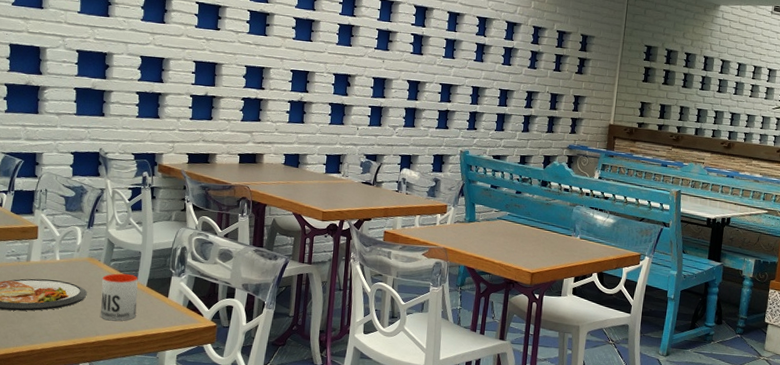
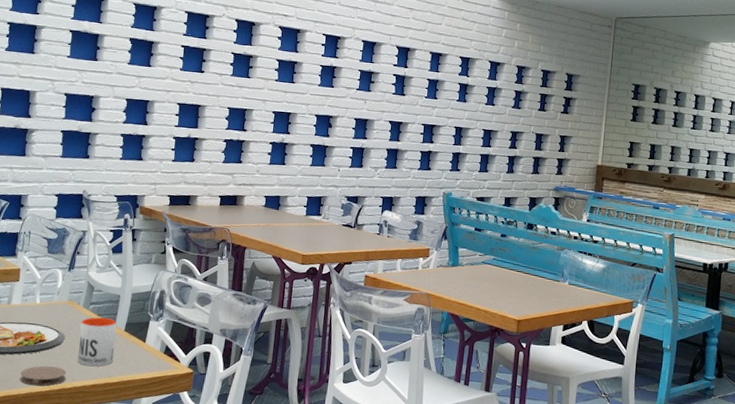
coaster: none [43,321,90,341] -> present [20,365,67,386]

